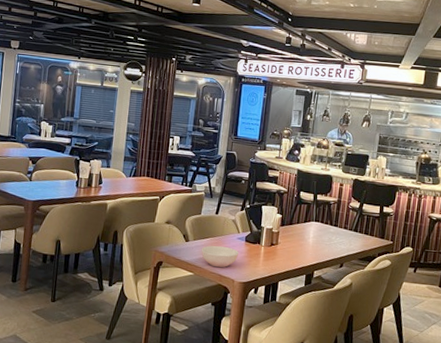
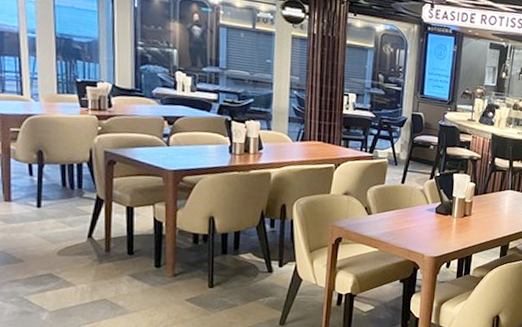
bowl: present [201,245,239,268] -> none [386,218,428,242]

